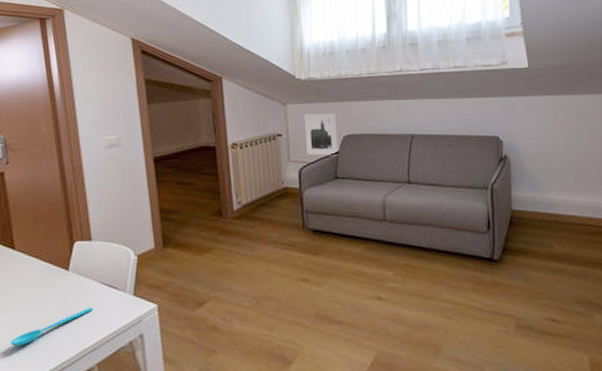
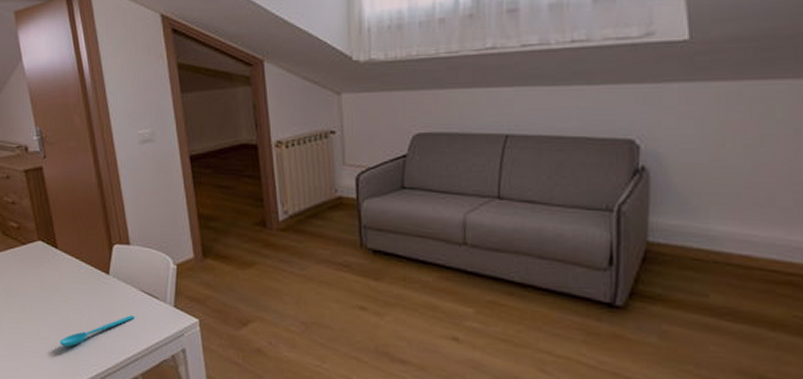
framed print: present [304,113,338,156] -> none [363,105,406,160]

